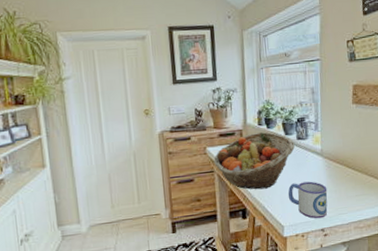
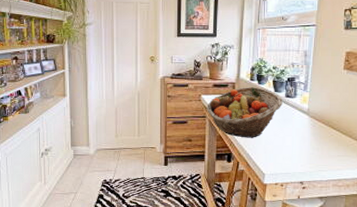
mug: present [288,181,328,219] -> none [271,136,310,172]

